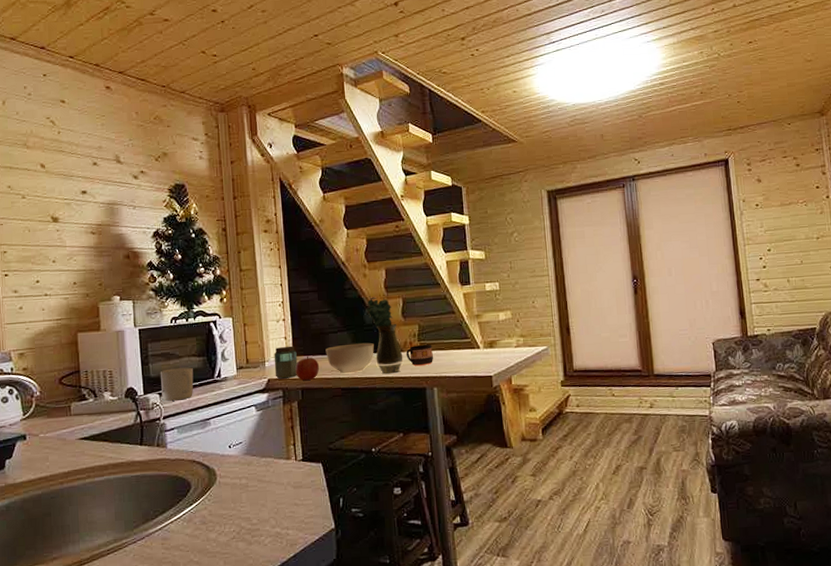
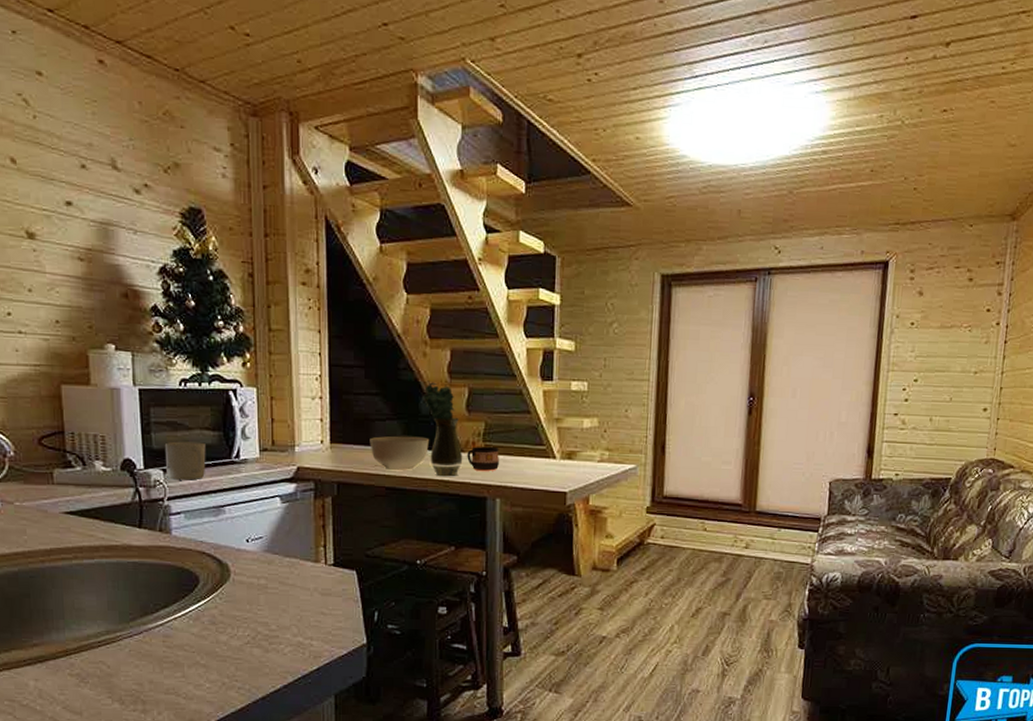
peanut butter: present [273,345,297,379] -> none [306,429,334,468]
fruit: present [295,355,320,380] -> none [332,444,361,473]

